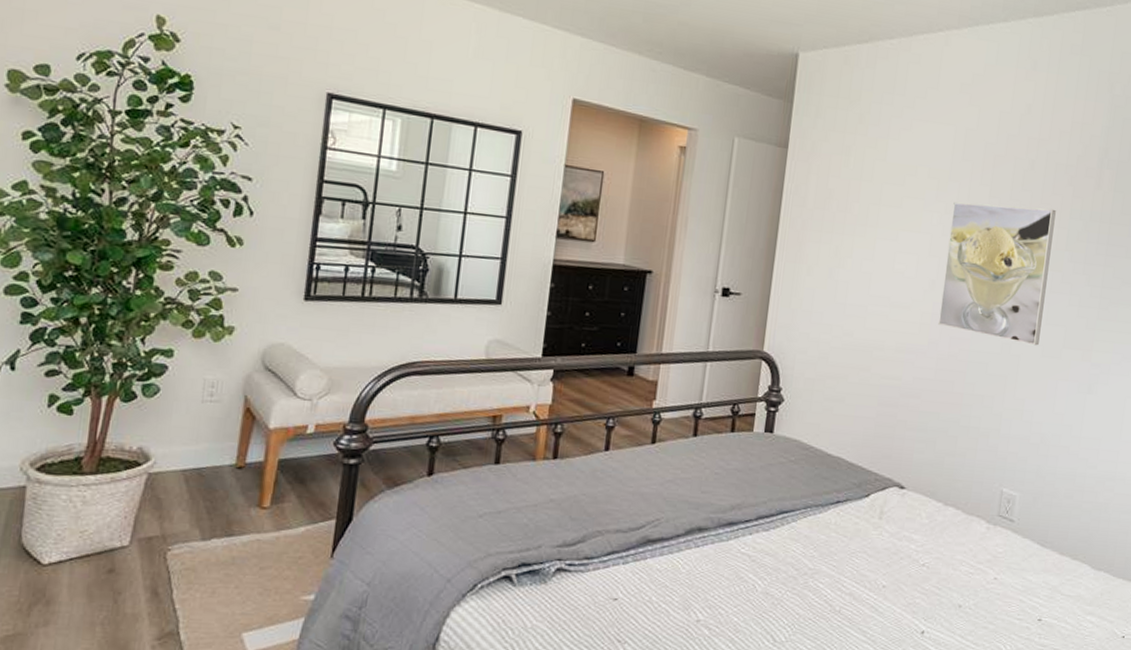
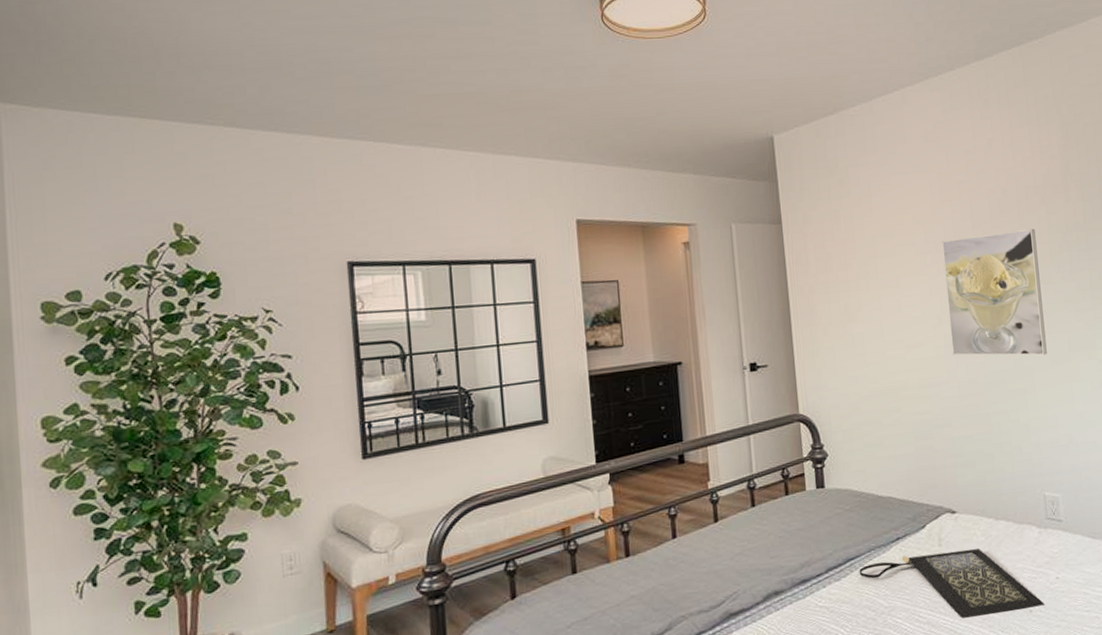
clutch bag: none [789,520,977,604] -> present [859,548,1046,619]

